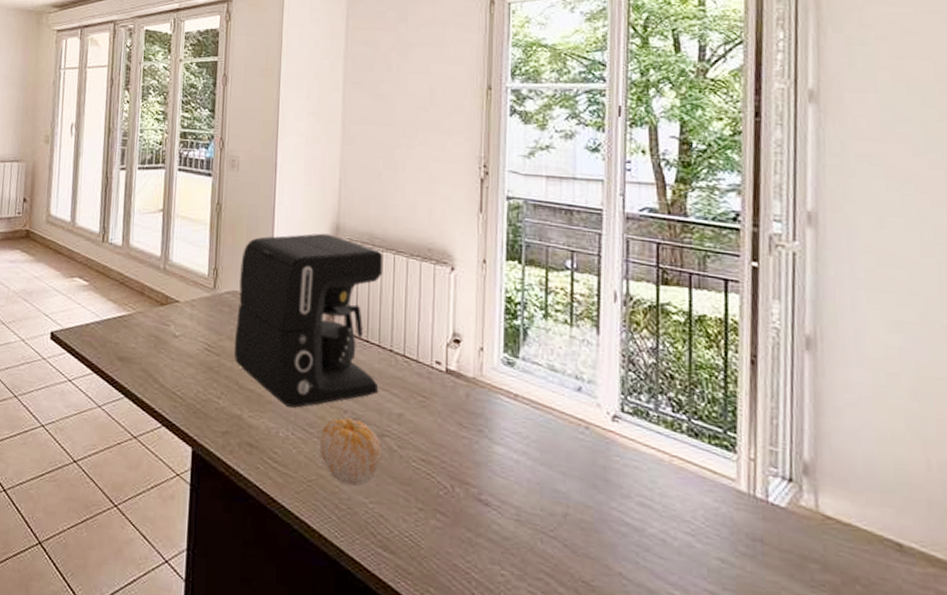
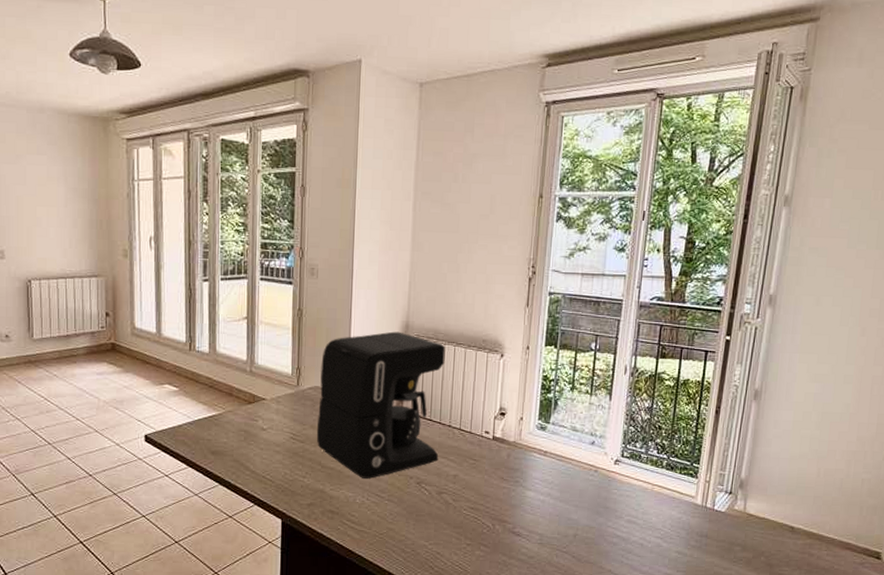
fruit: present [319,417,382,486] -> none [389,482,440,534]

